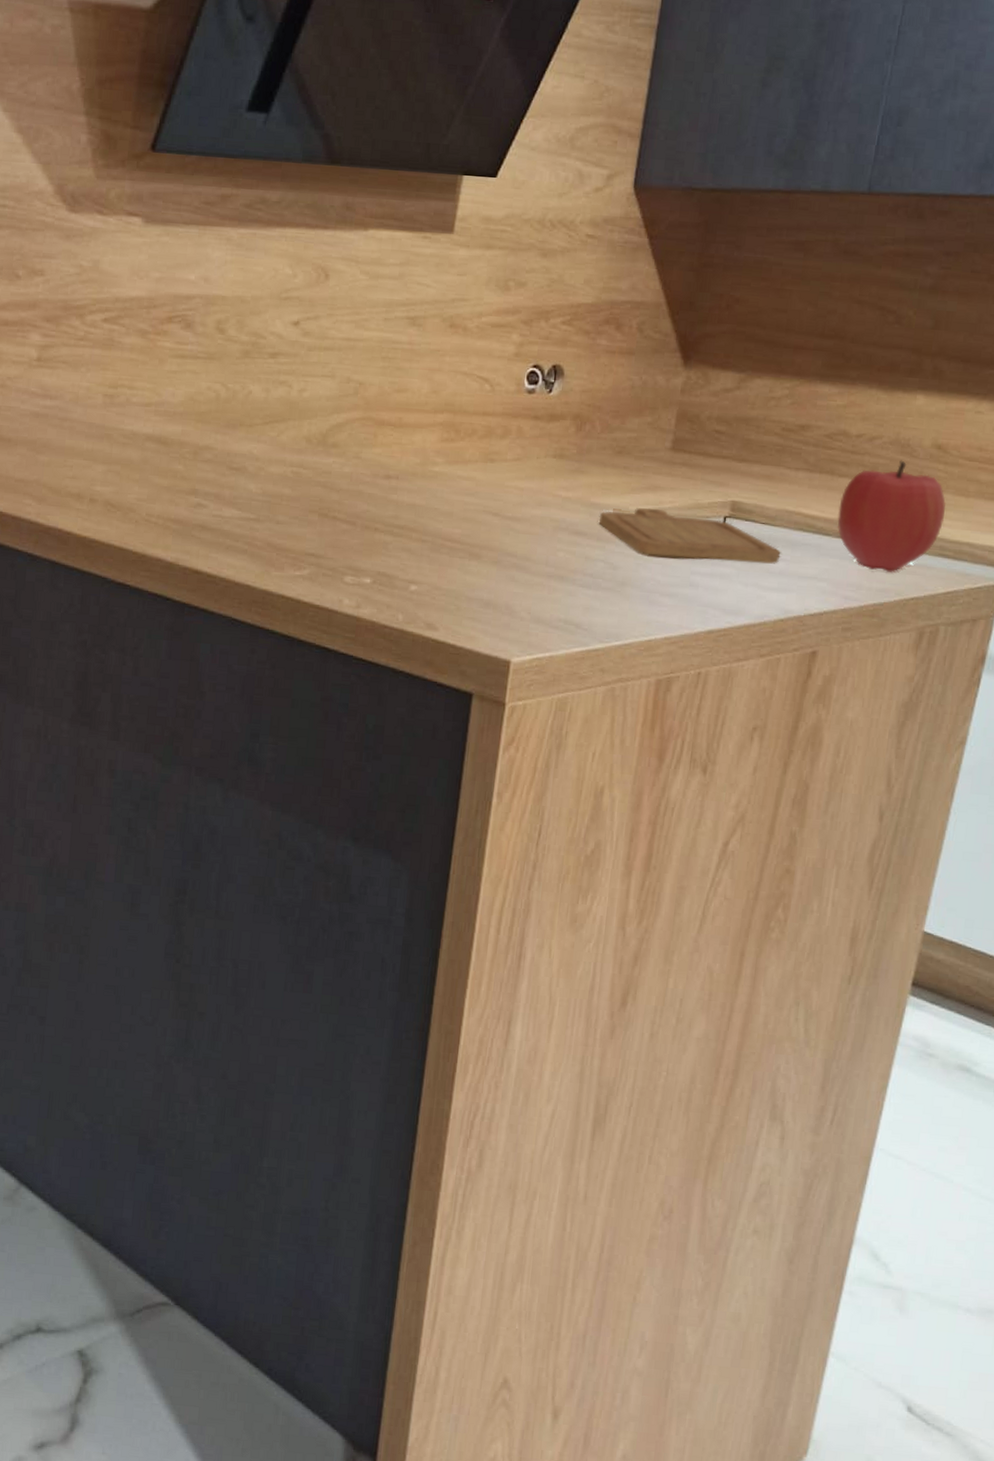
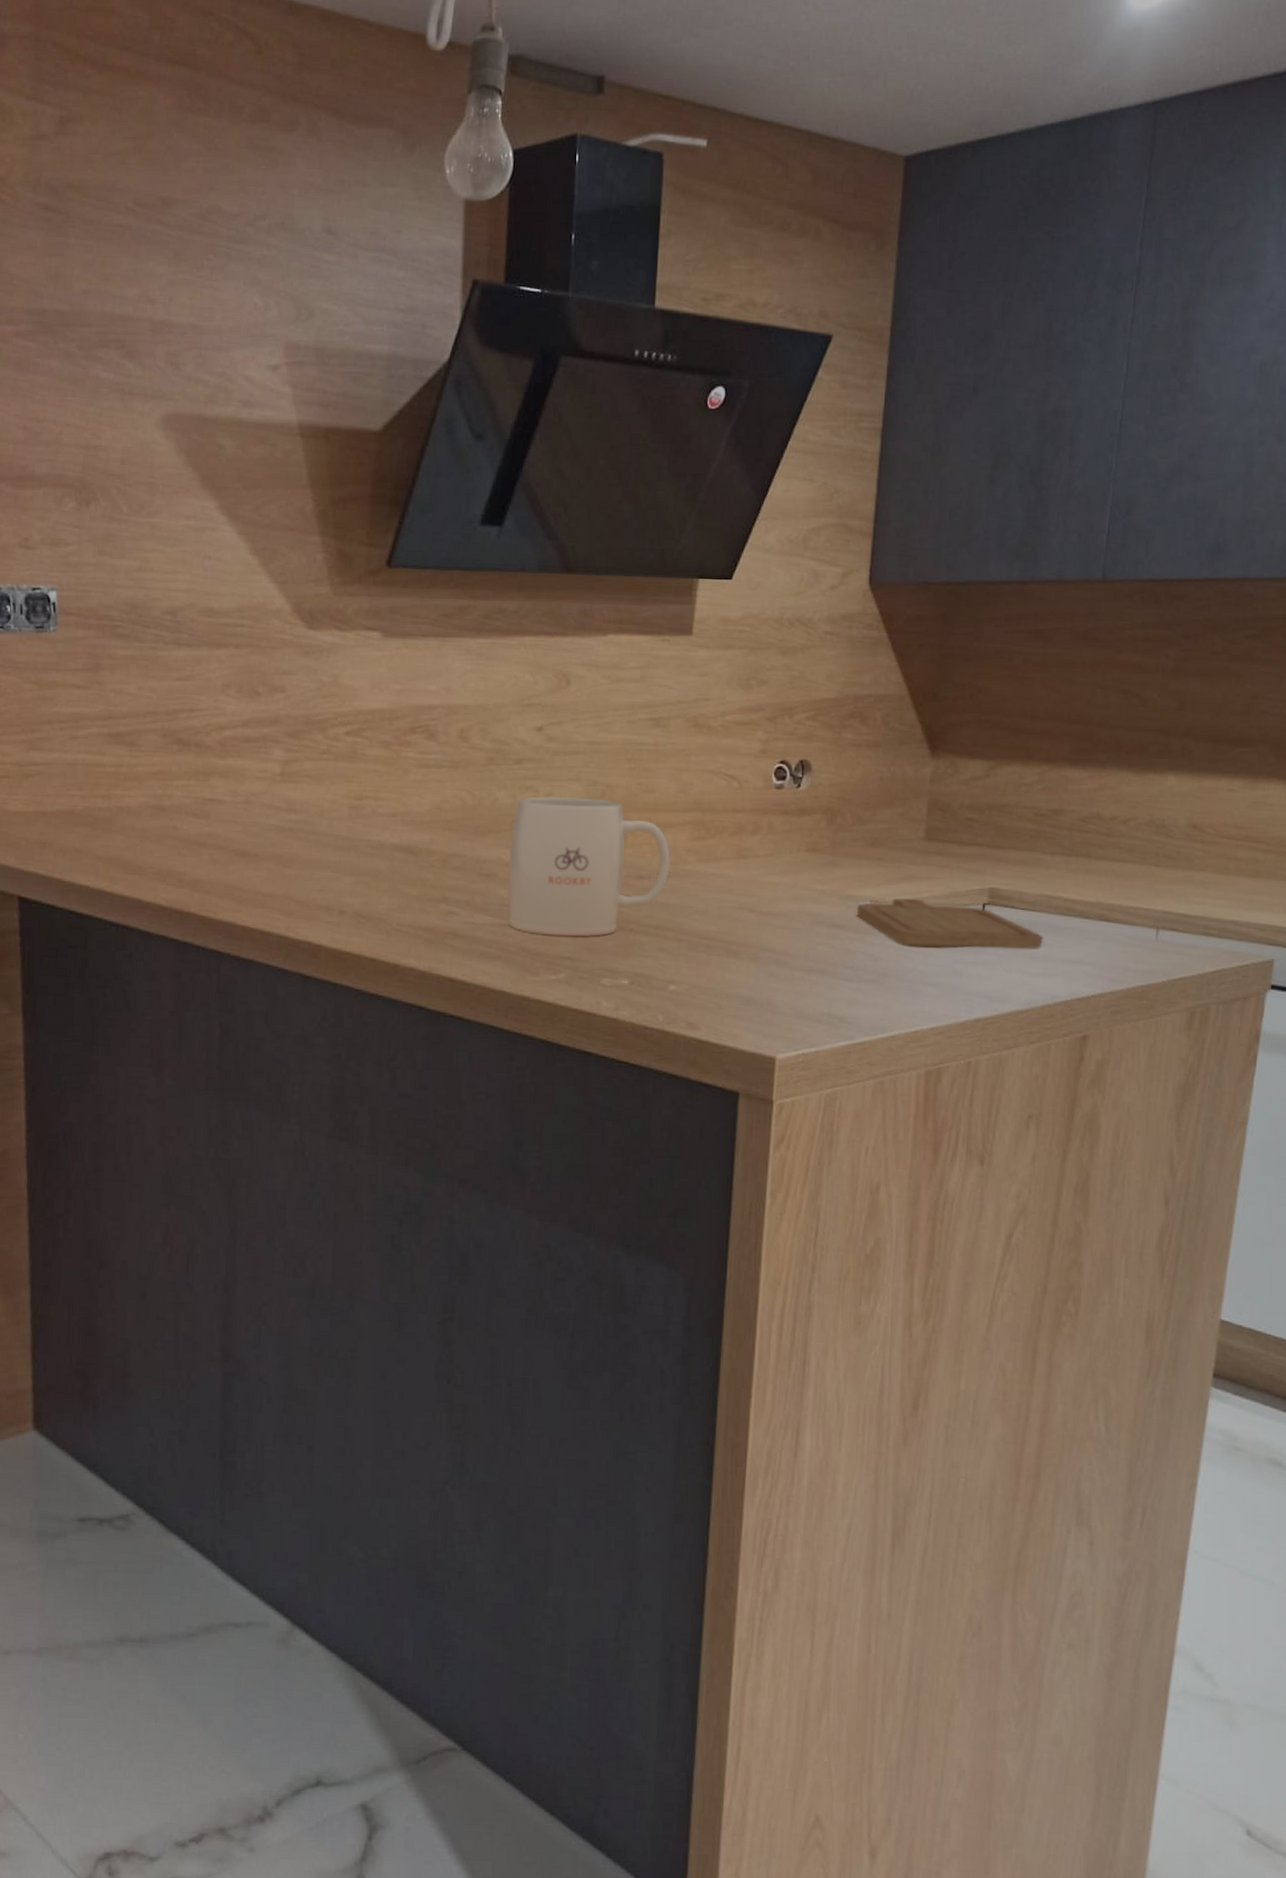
mug: none [256,391,420,534] -> present [508,796,671,937]
fruit: present [837,460,946,572] -> none [1098,841,1207,953]

